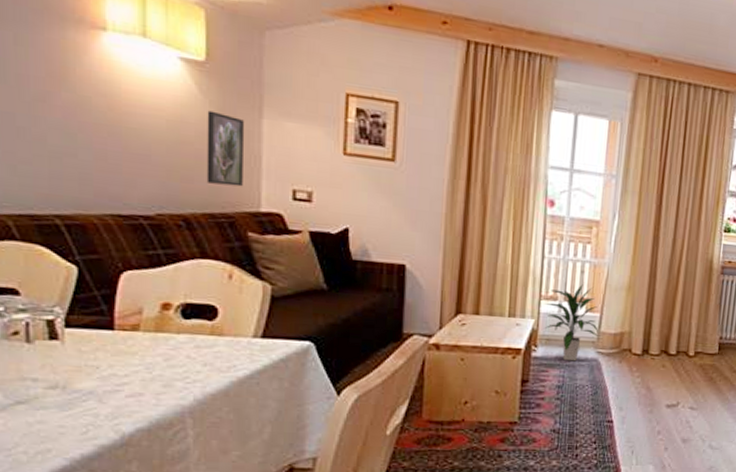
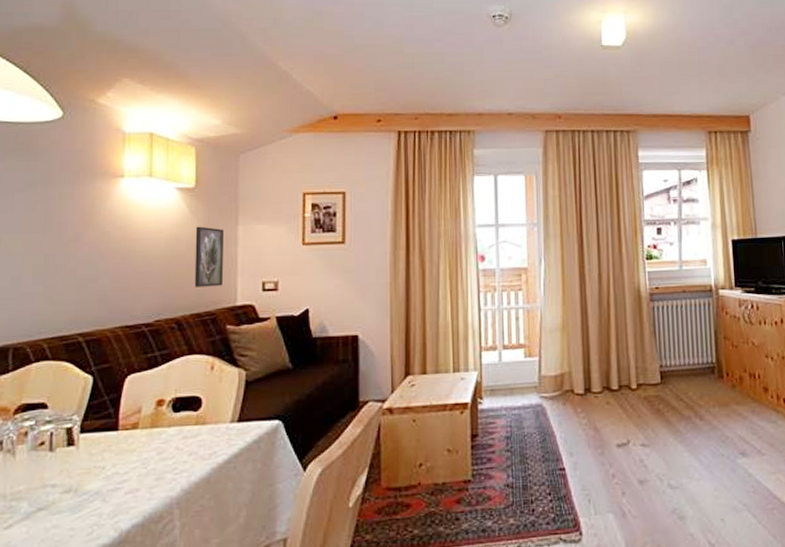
indoor plant: present [545,284,598,362] -> none [486,331,539,410]

